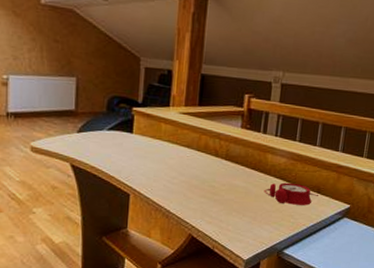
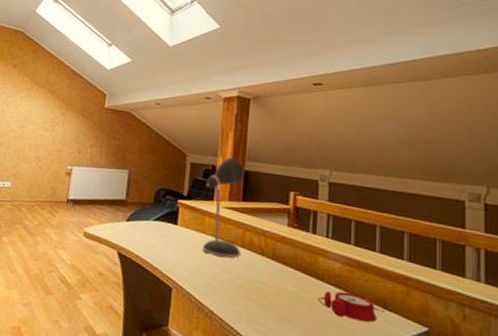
desk lamp: none [159,61,201,162] -> present [202,157,244,258]

